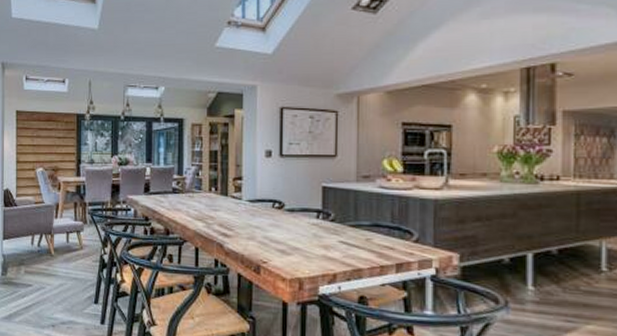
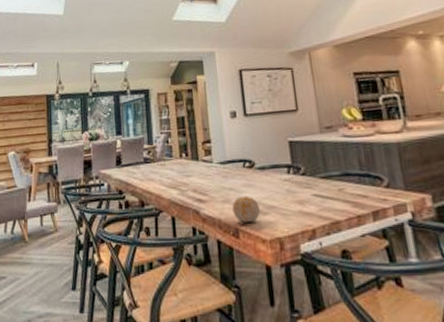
fruit: none [256,235,284,261] -> present [232,195,260,223]

